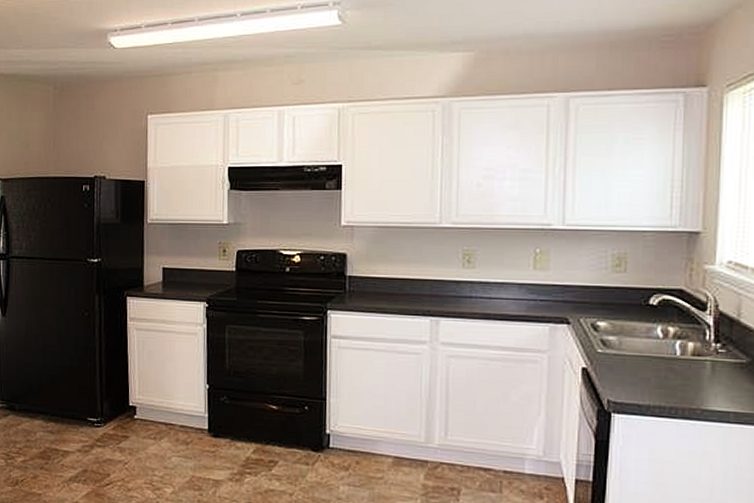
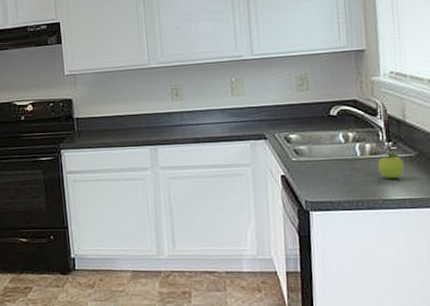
fruit: none [699,354,732,387] -> present [377,151,404,179]

